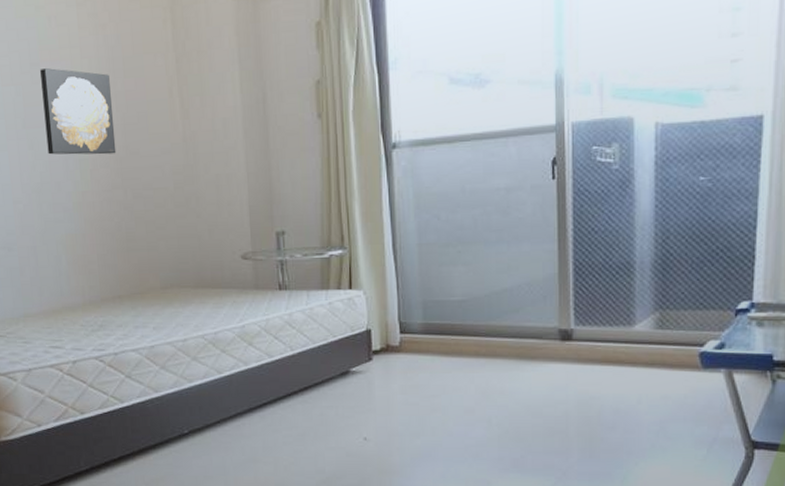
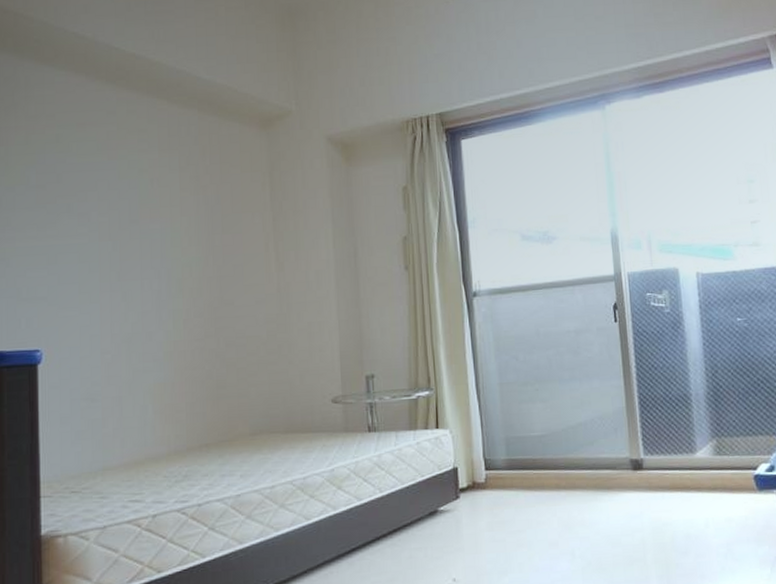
wall art: present [40,68,117,155] -> none [139,225,211,306]

